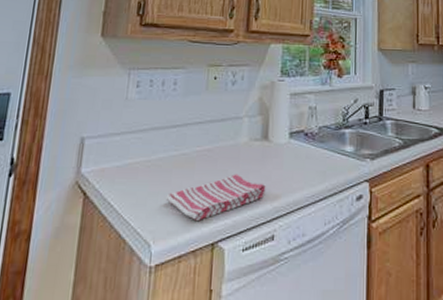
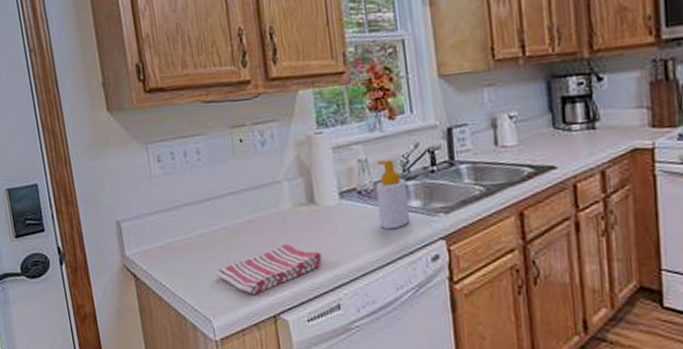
soap bottle: none [318,110,344,169] -> present [375,160,409,230]

